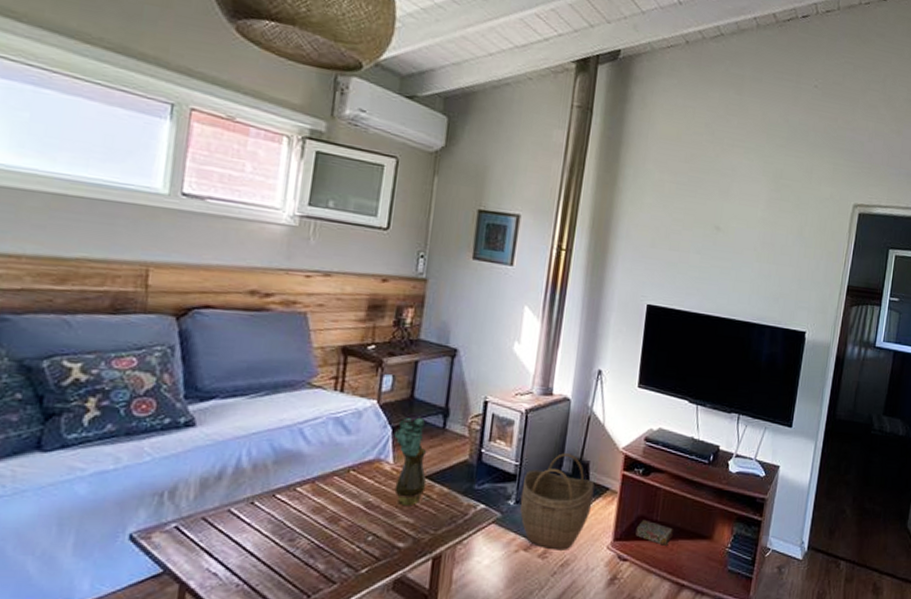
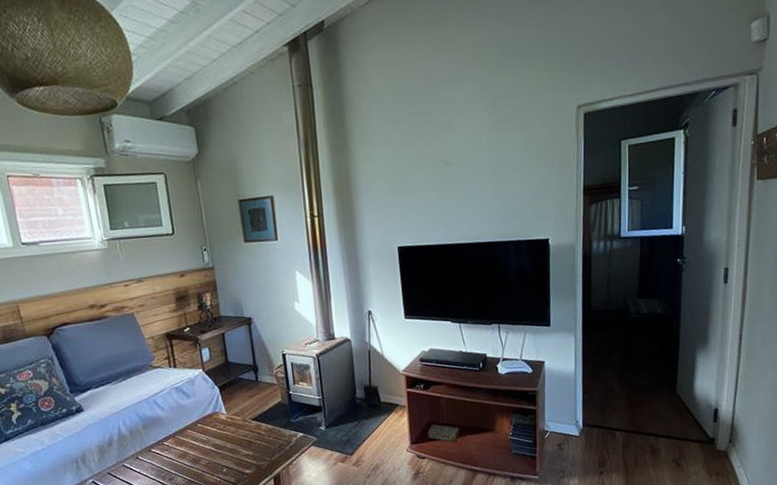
vase: present [393,415,427,505] -> none [221,374,256,443]
woven basket: present [520,453,595,550] -> none [328,383,387,459]

